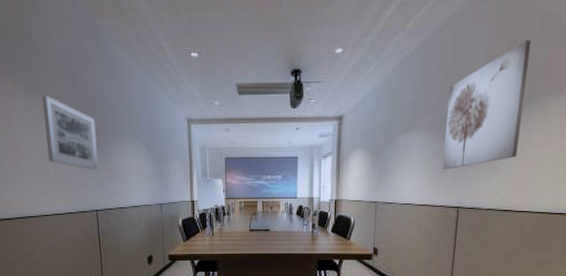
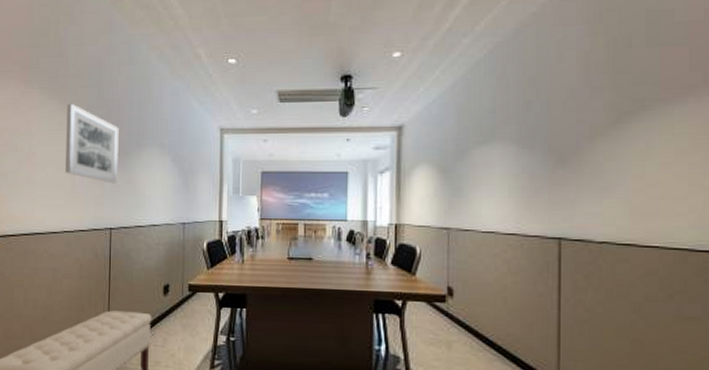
wall art: present [442,39,532,170] -> none [533,39,637,191]

